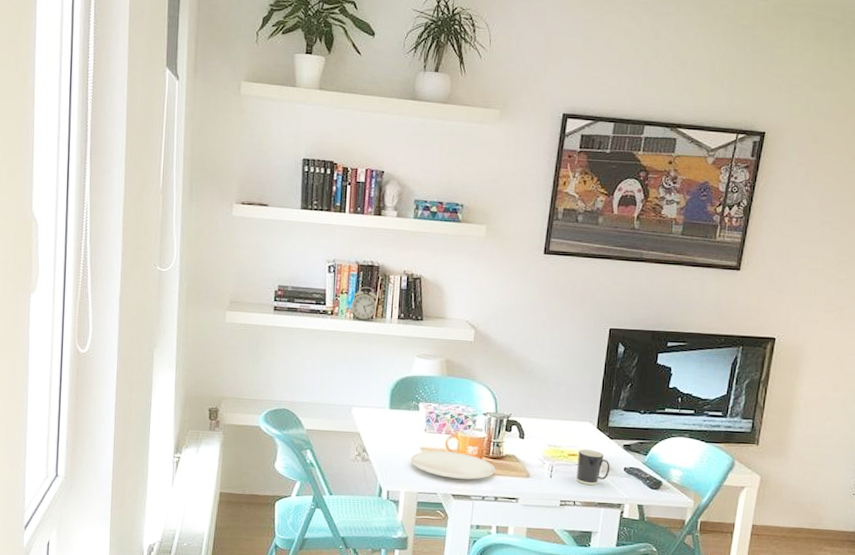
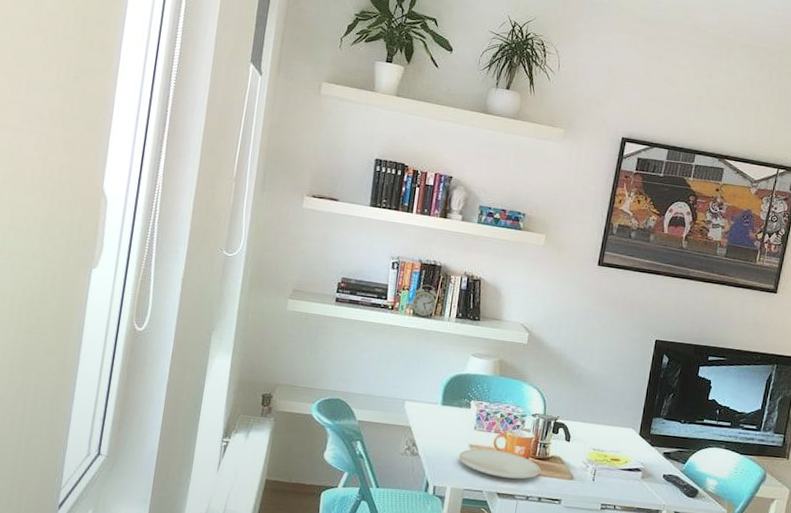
mug: present [576,449,610,486] -> none [618,454,650,491]

